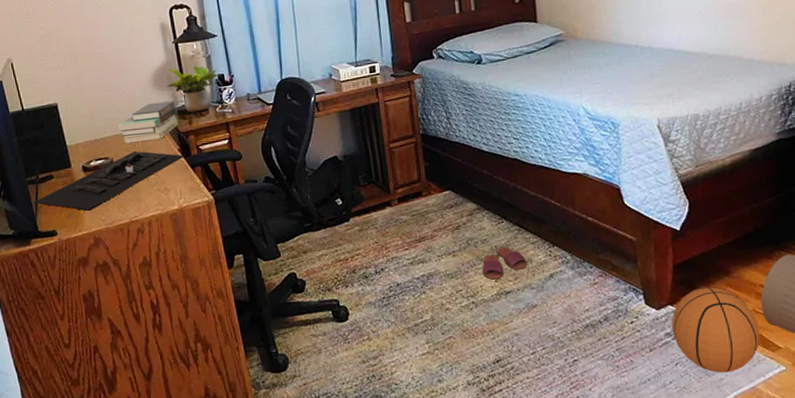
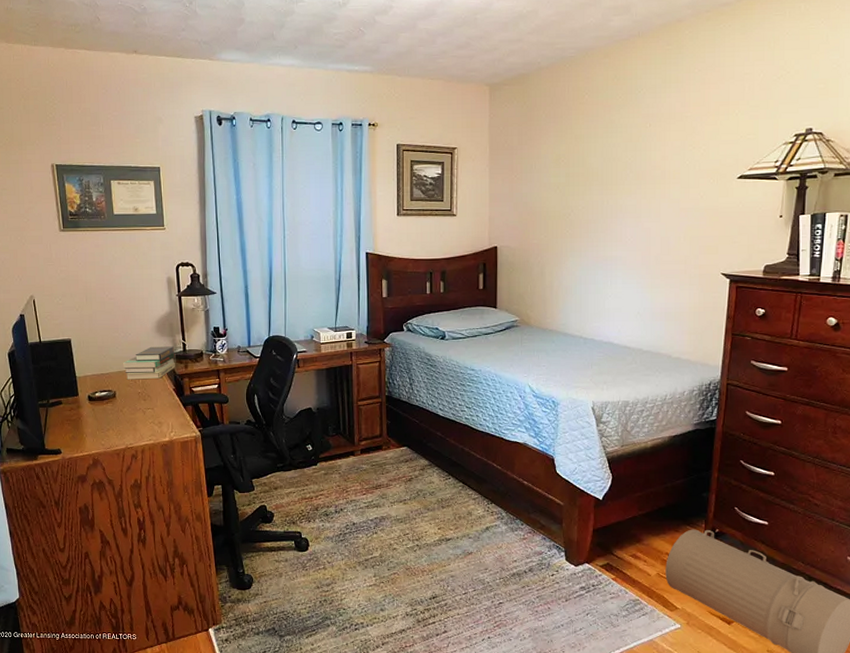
computer keyboard: present [33,151,184,211] -> none [43,387,178,435]
potted plant: present [166,65,220,113] -> none [168,317,216,358]
slippers: present [482,246,527,280] -> none [428,499,467,527]
basketball: present [672,287,760,373] -> none [587,551,662,626]

